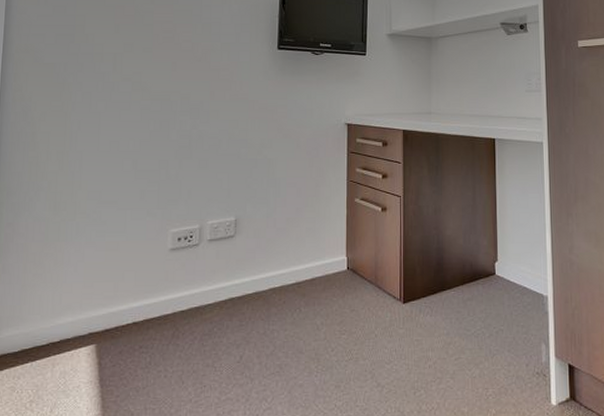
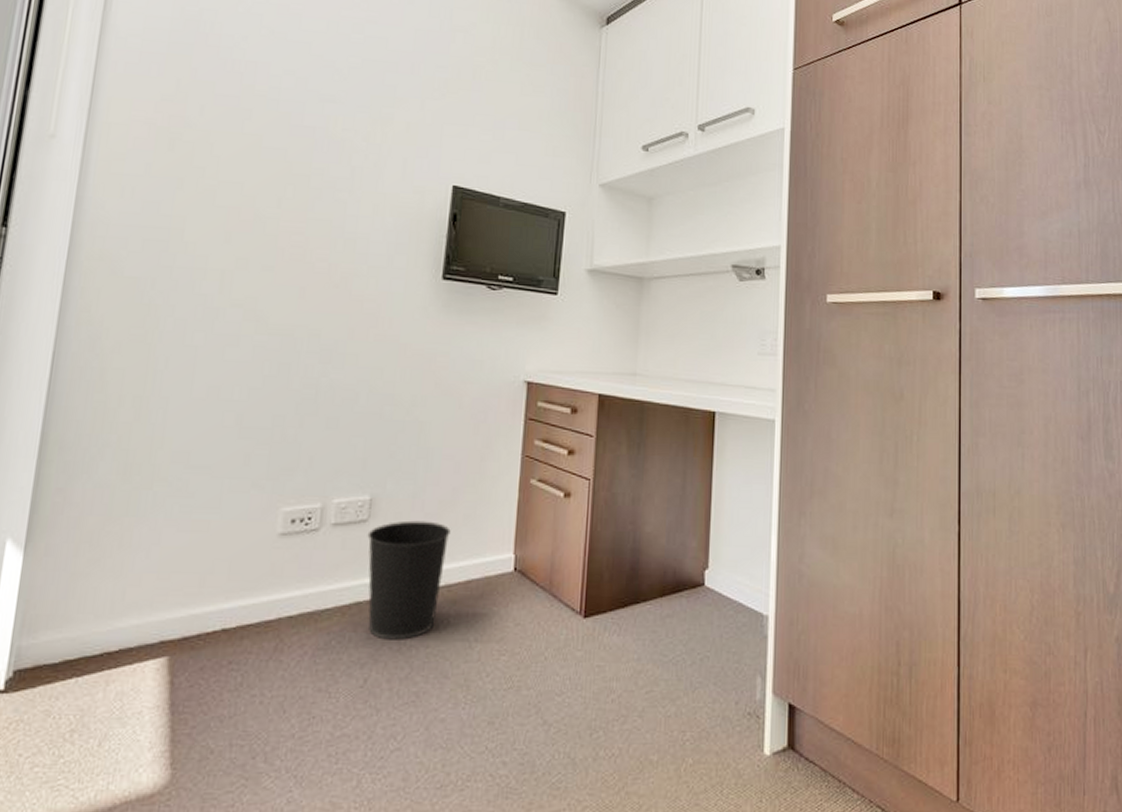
wastebasket: none [235,234,297,326] -> present [367,520,451,640]

